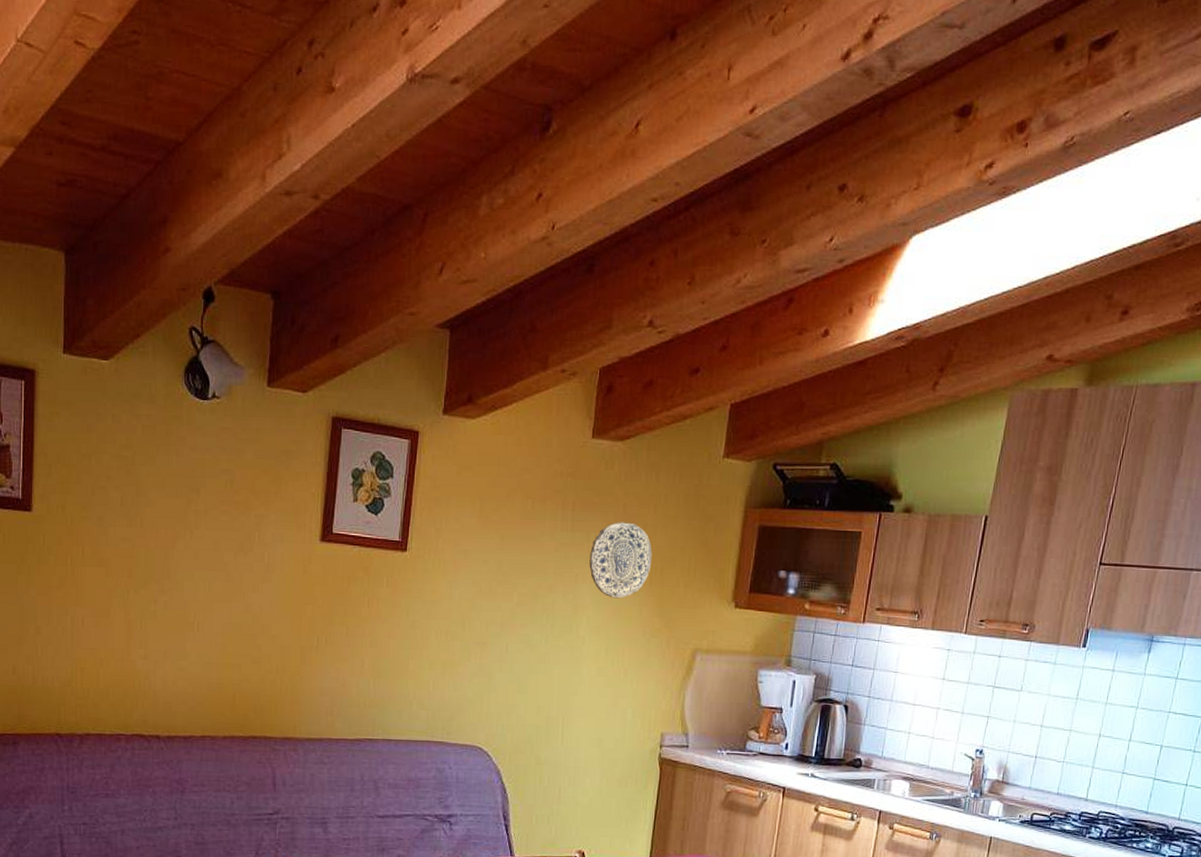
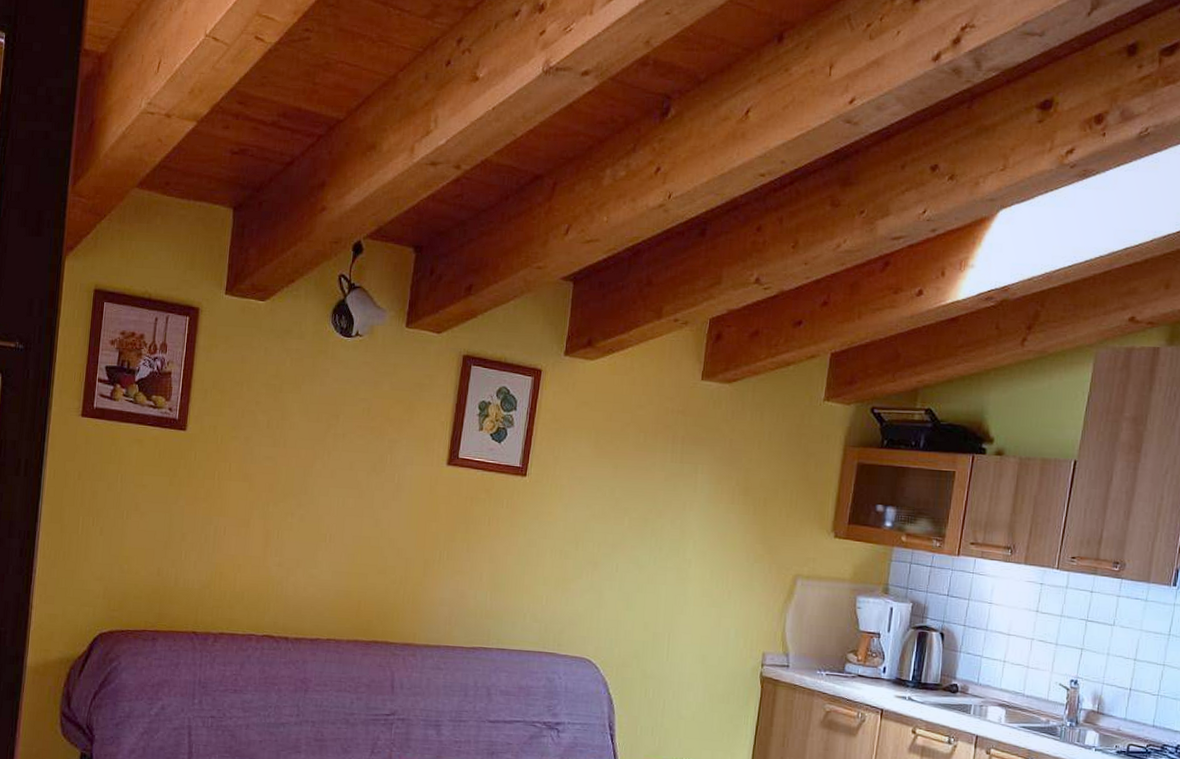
decorative plate: present [589,522,652,598] -> none [696,456,756,526]

